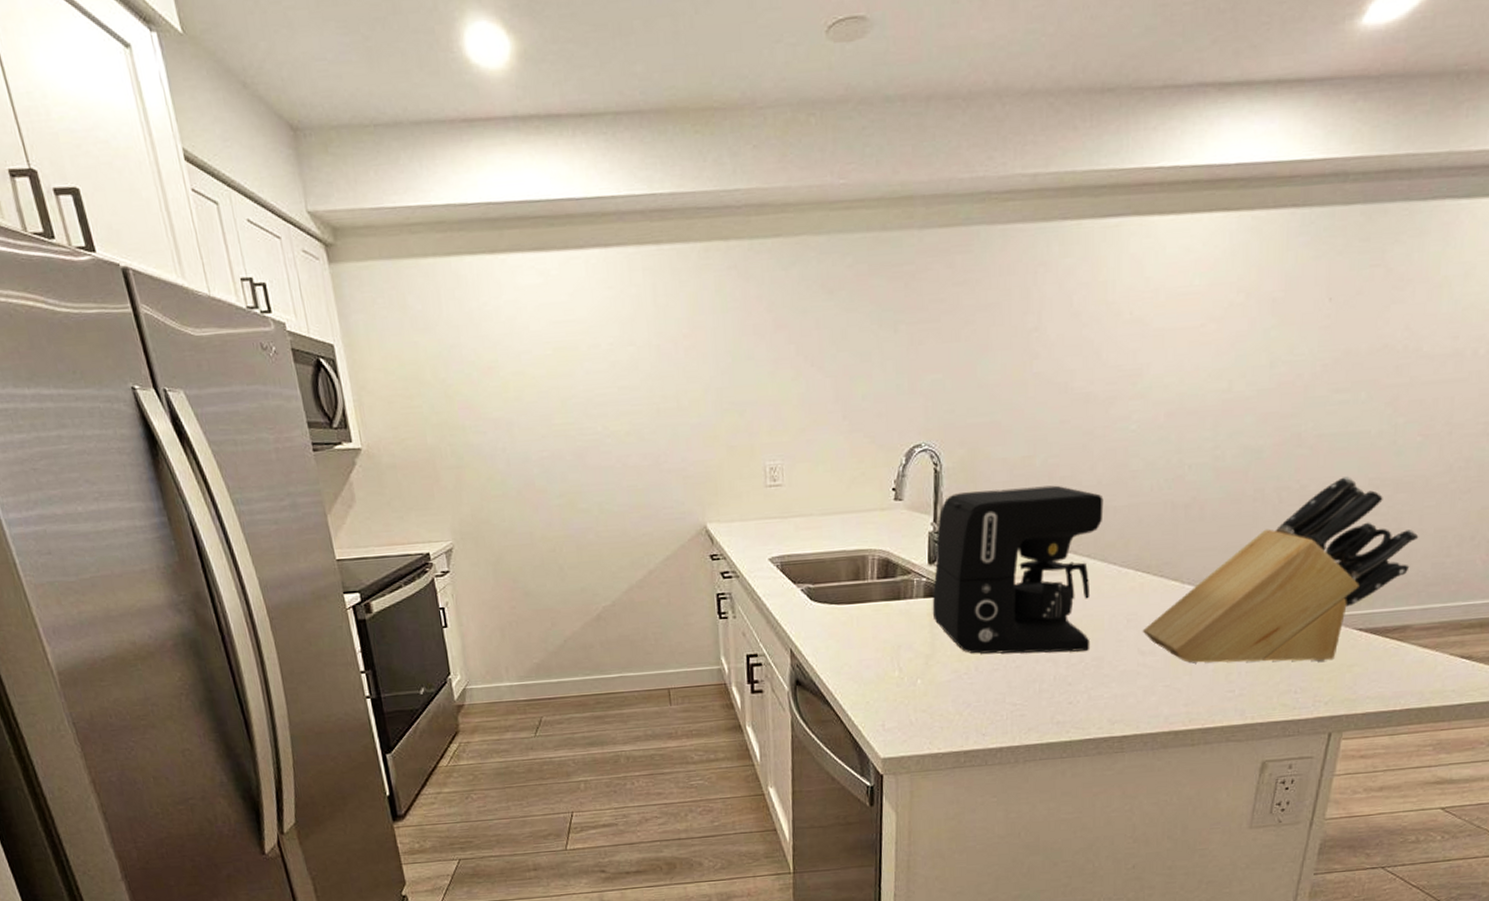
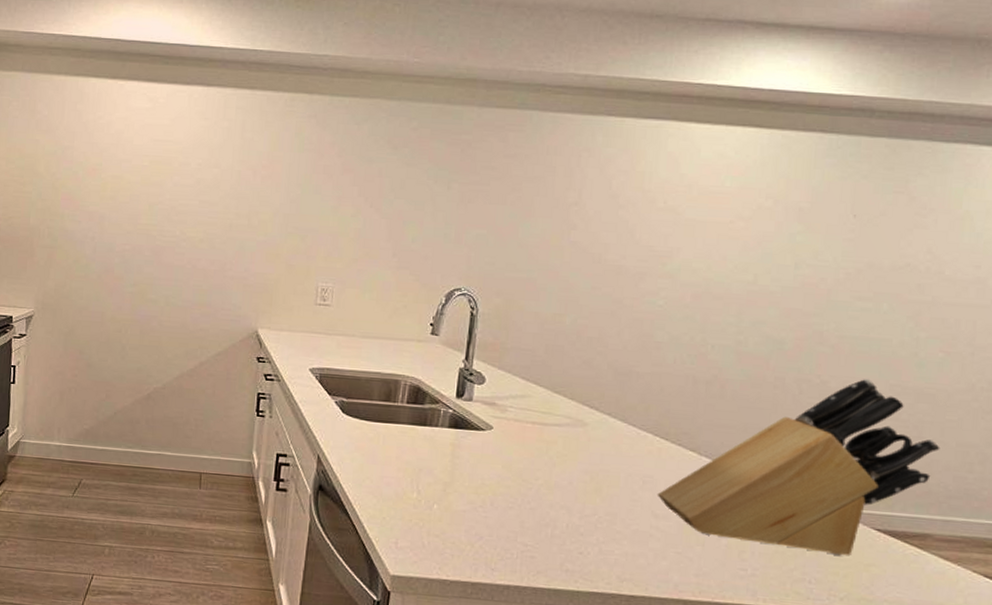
coffee maker: present [932,485,1104,654] -> none [455,337,628,505]

